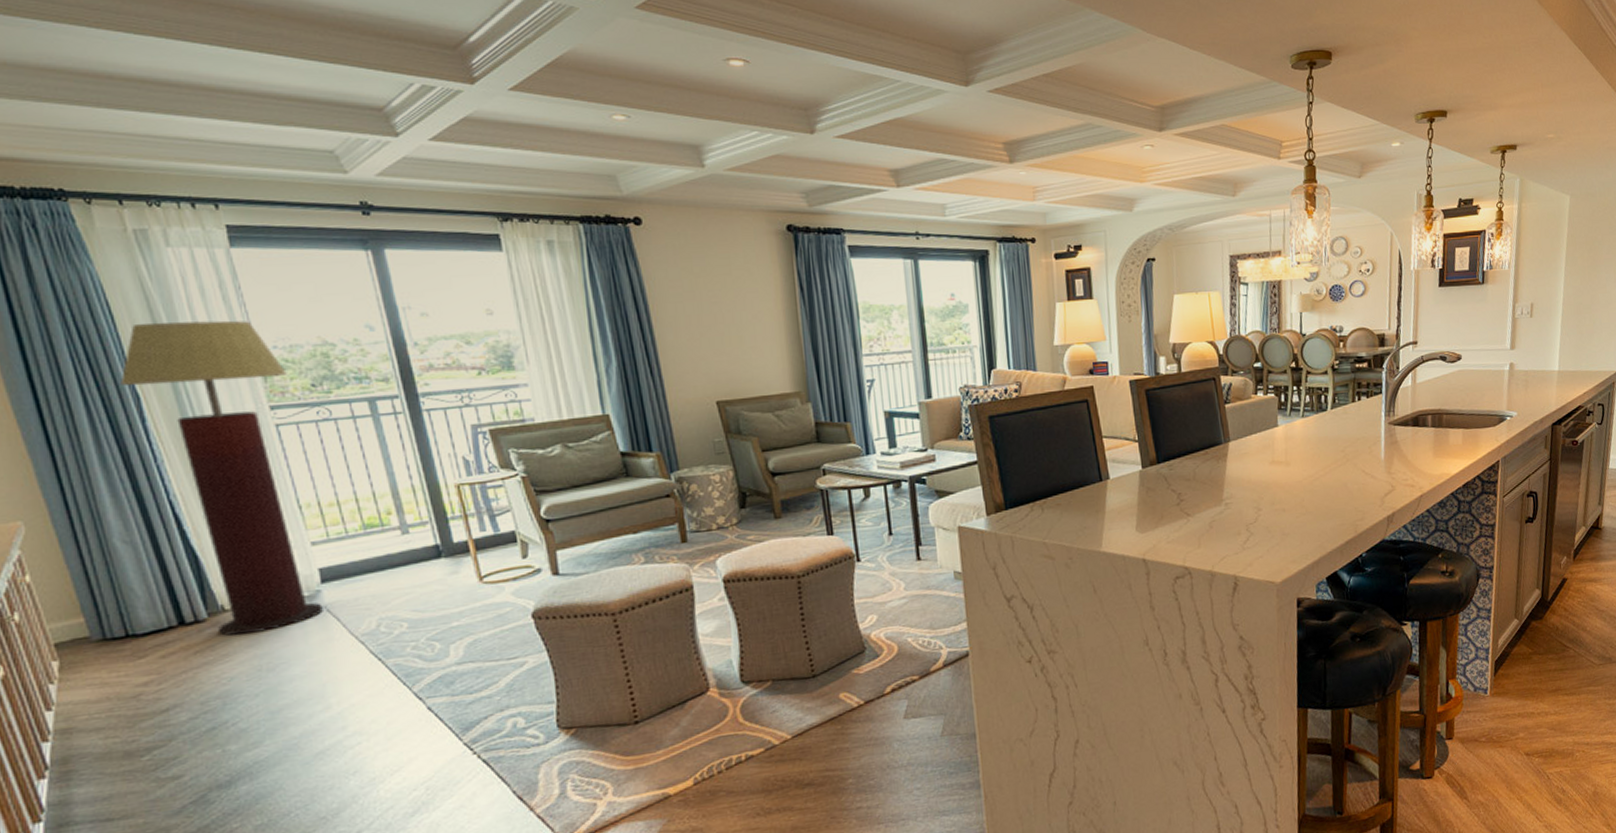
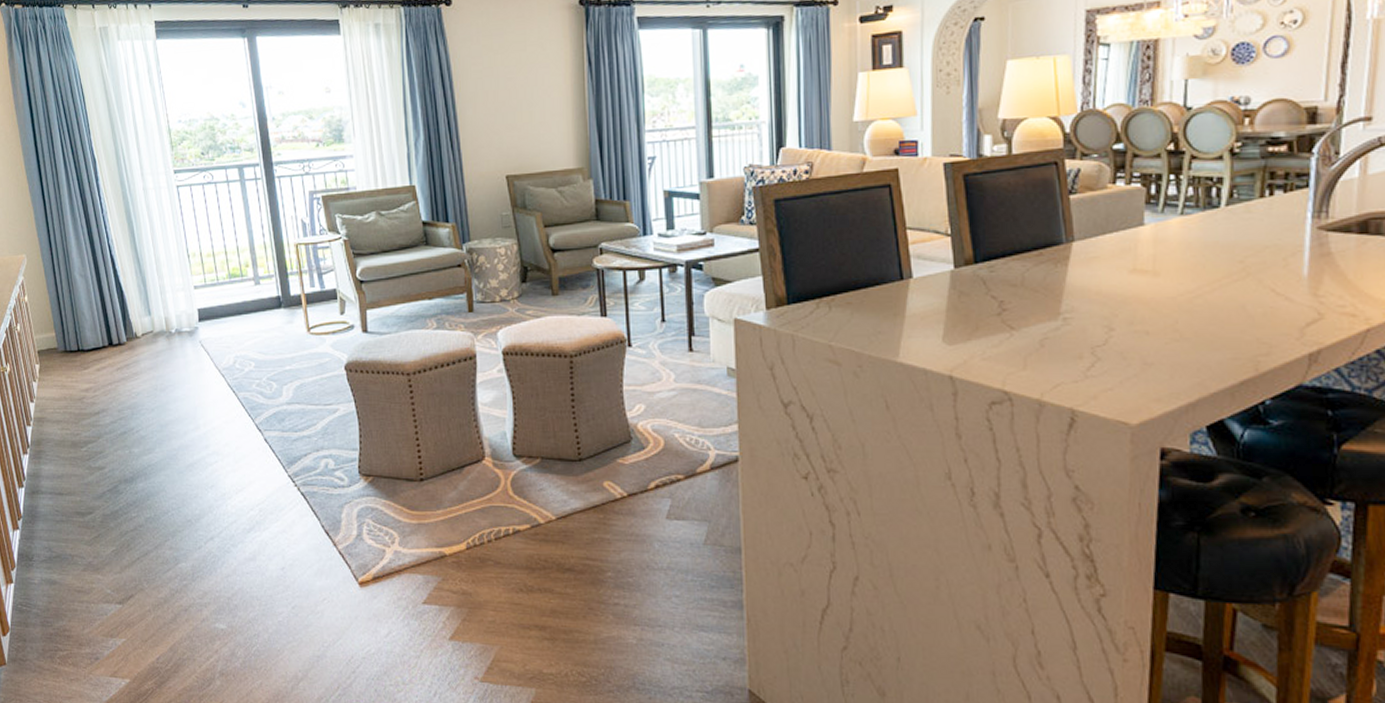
floor lamp: present [120,320,323,636] -> none [85,99,199,359]

